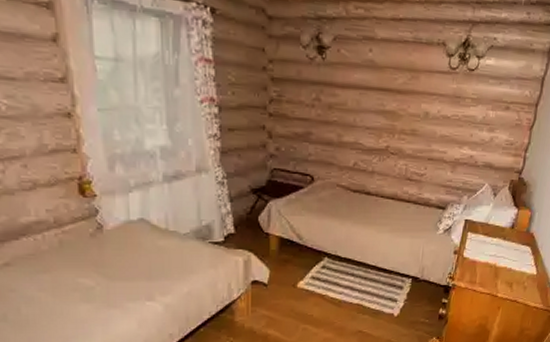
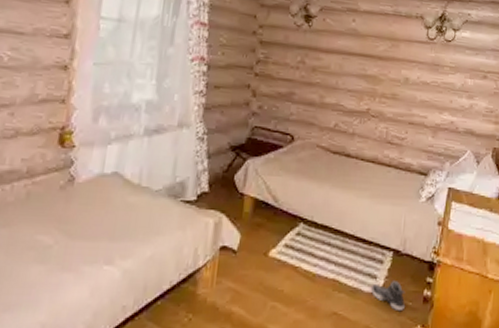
sneaker: none [391,303,423,326] -> present [370,281,405,310]

